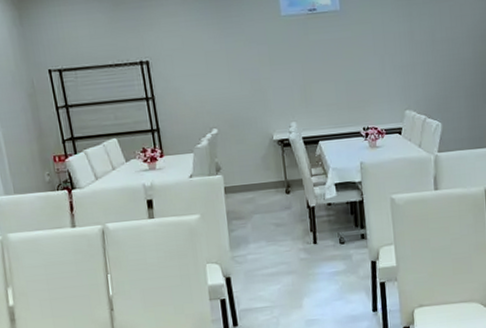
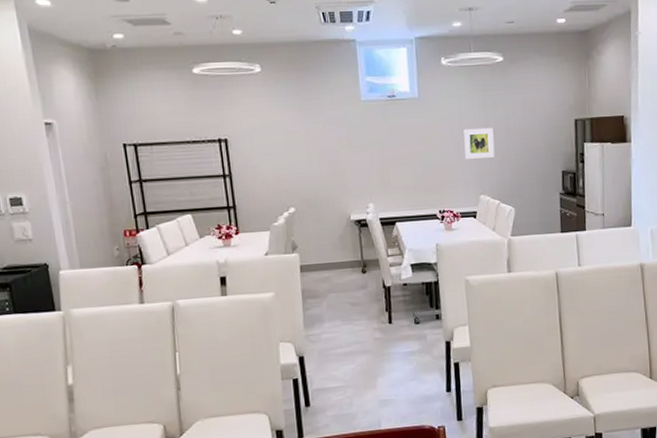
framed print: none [387,38,421,73] -> present [463,127,495,159]

